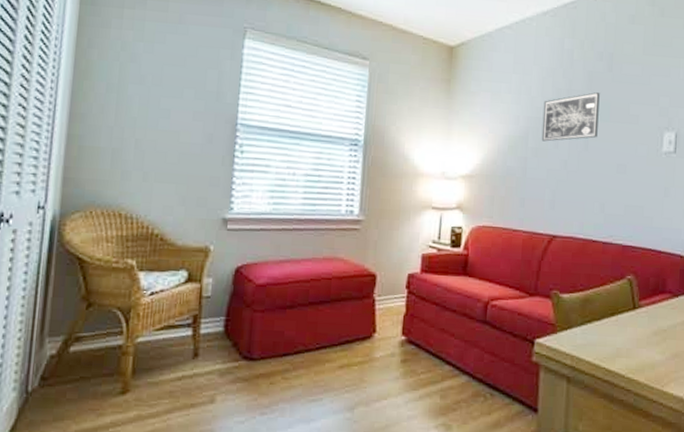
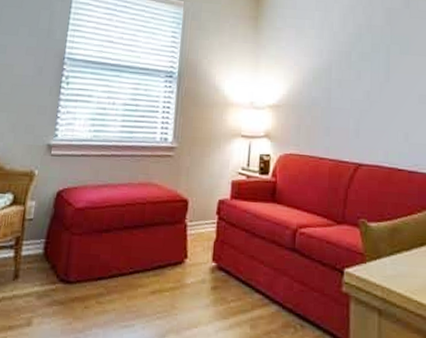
wall art: present [541,92,600,142] -> none [344,27,399,74]

